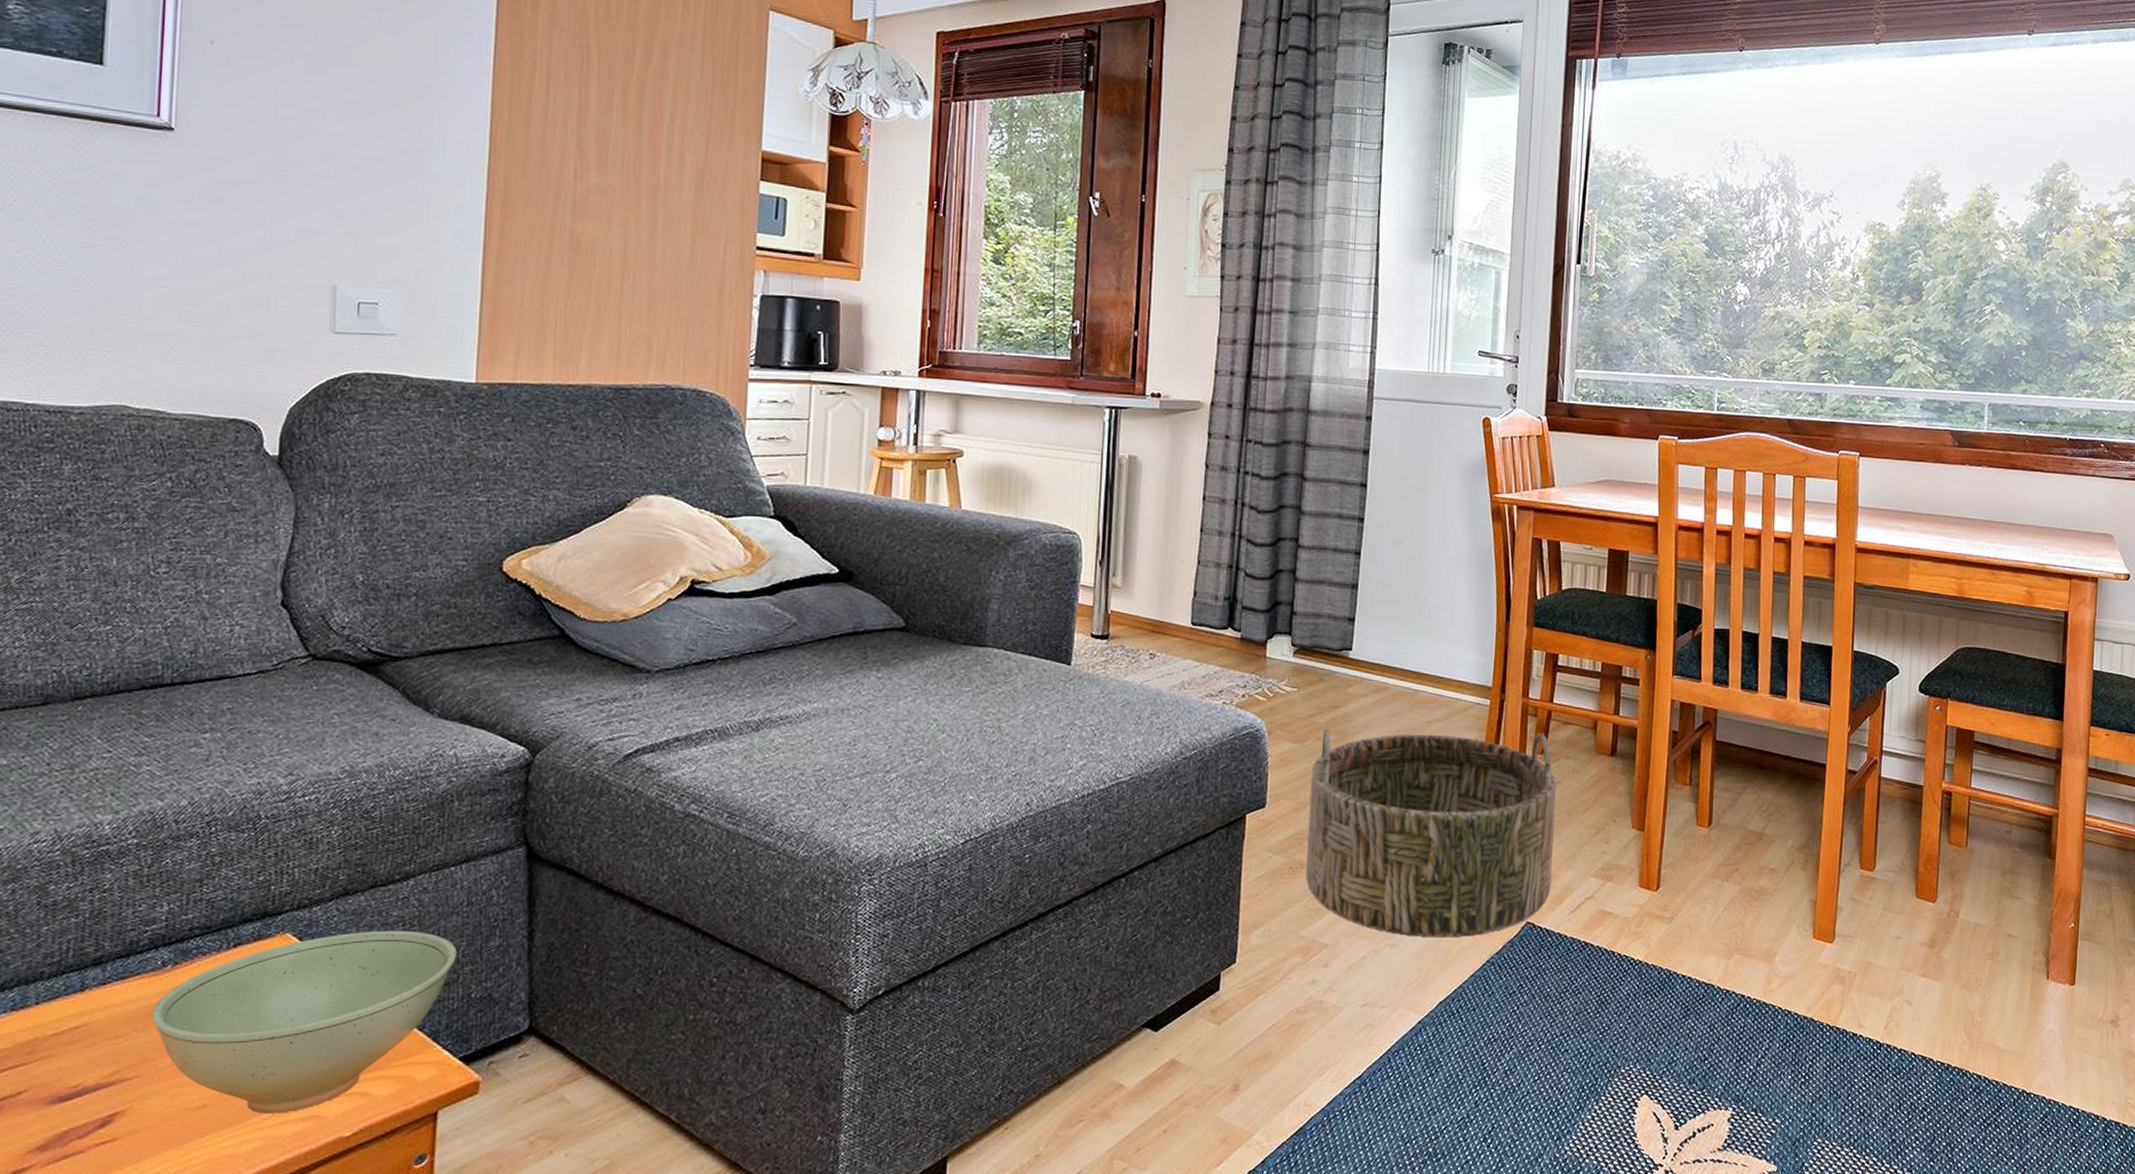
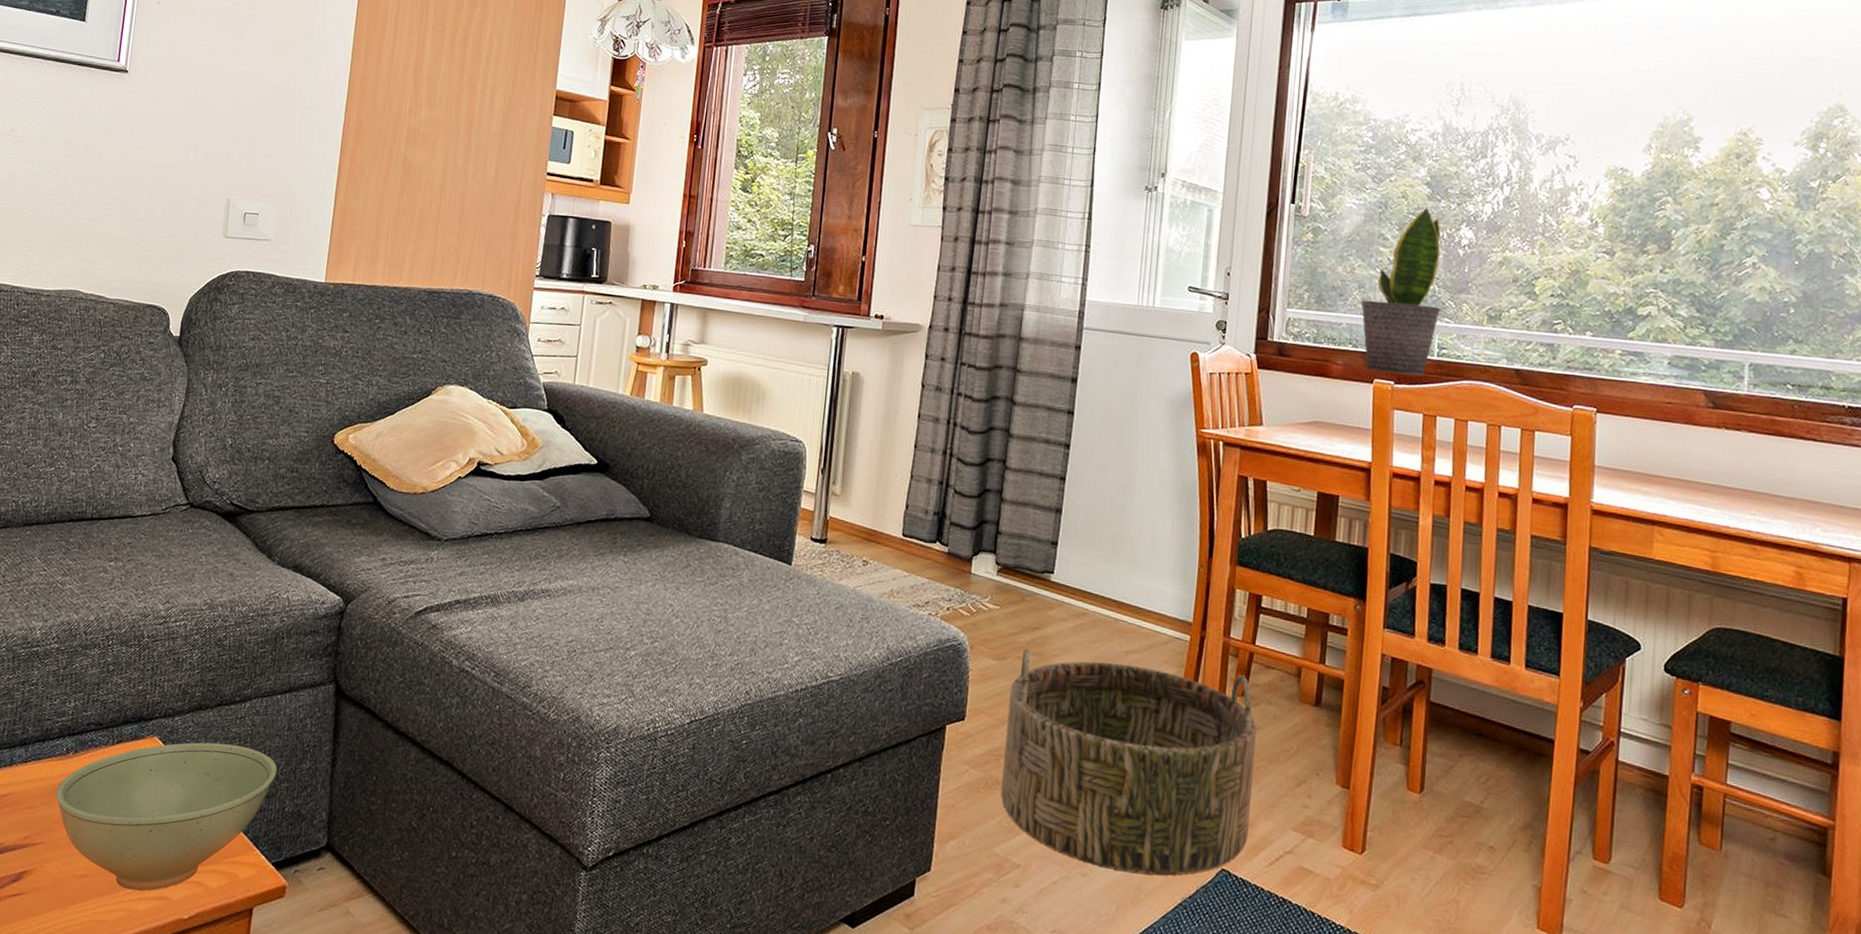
potted plant: none [1645,264,1720,431] -> present [1361,207,1441,377]

